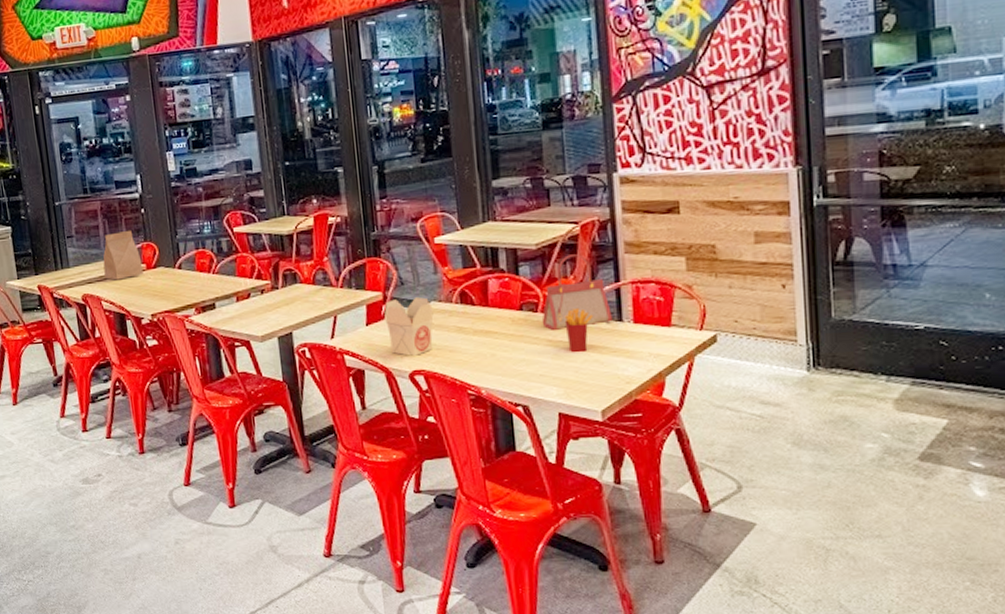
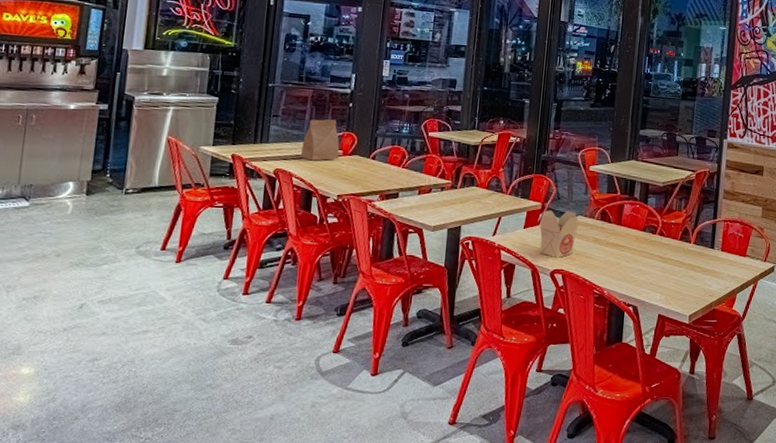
handbag: present [541,254,612,330] -> none [657,194,708,250]
french fries: present [564,308,594,352] -> none [673,235,695,268]

